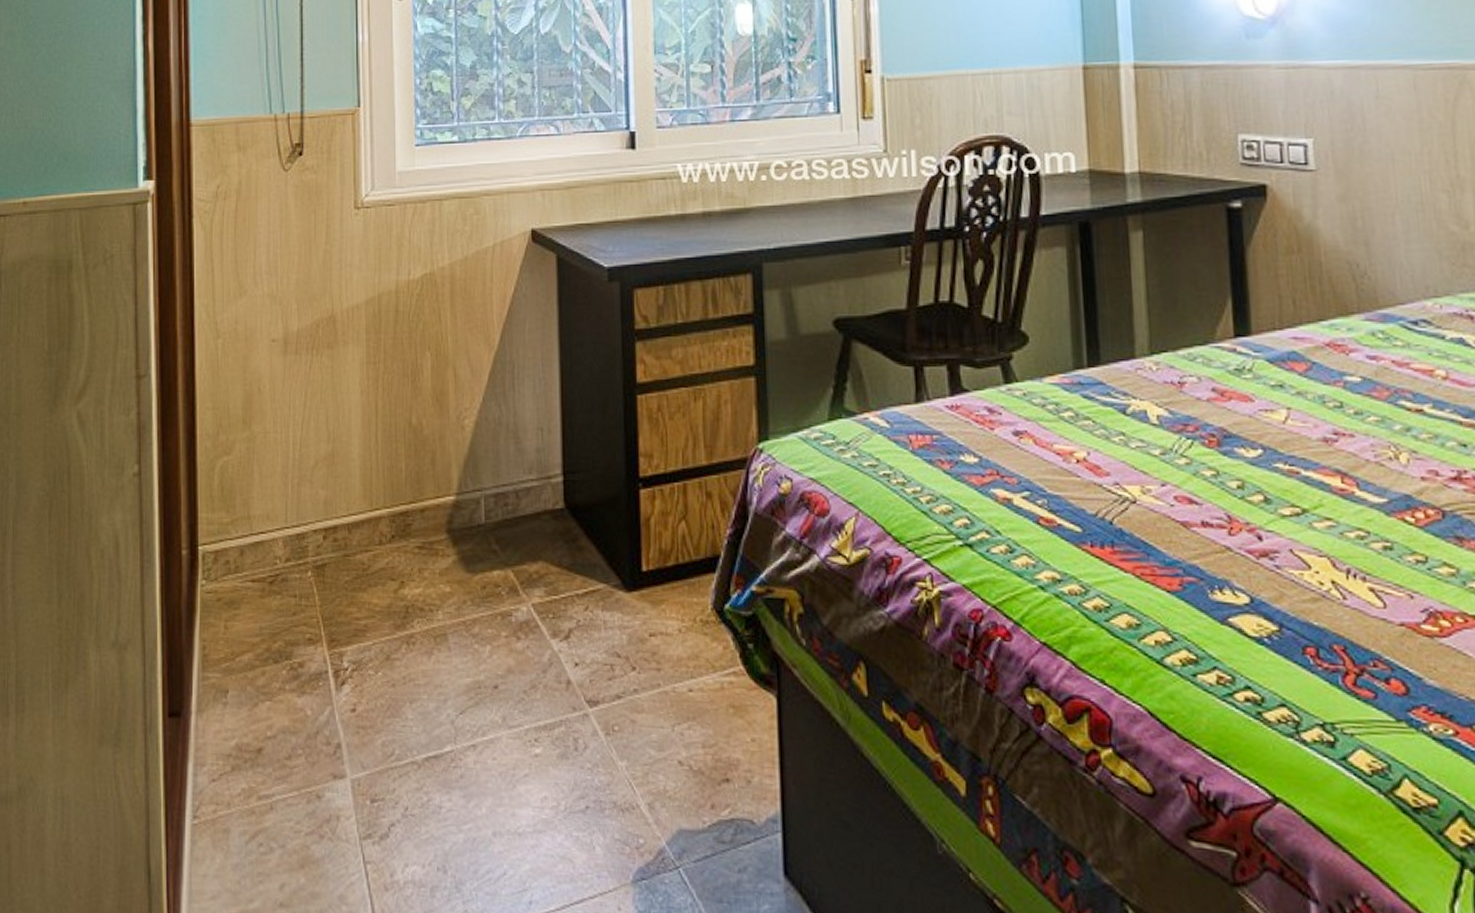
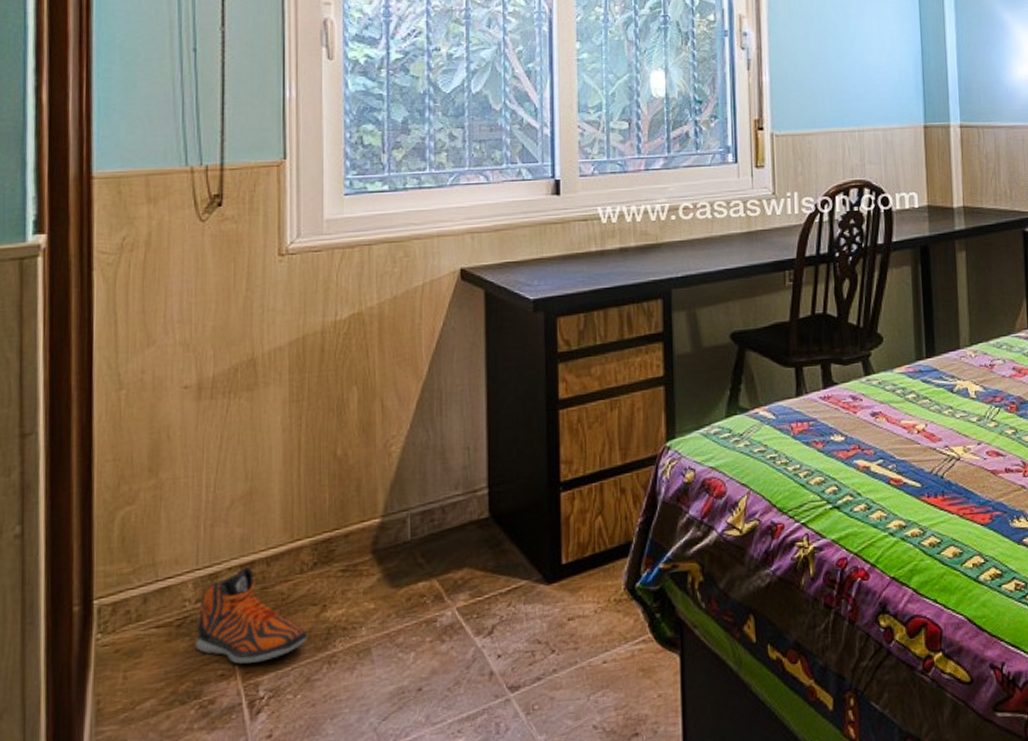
sneaker: none [286,532,386,632] -> present [195,567,307,664]

